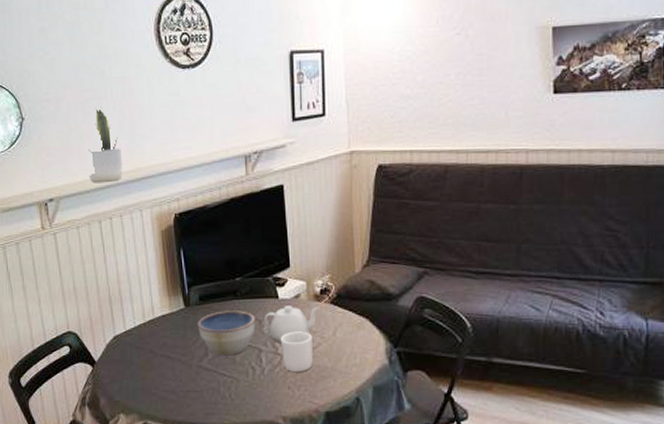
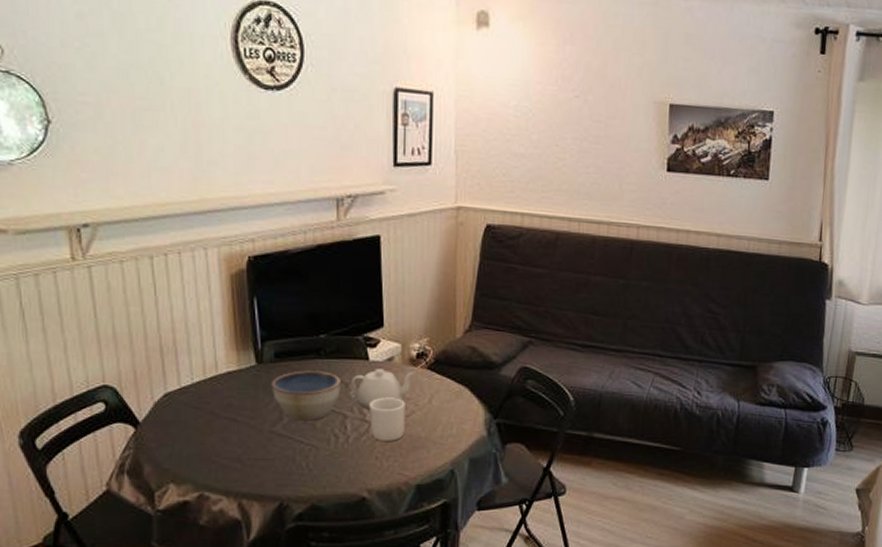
potted plant: present [88,107,122,183] -> none [138,120,183,213]

